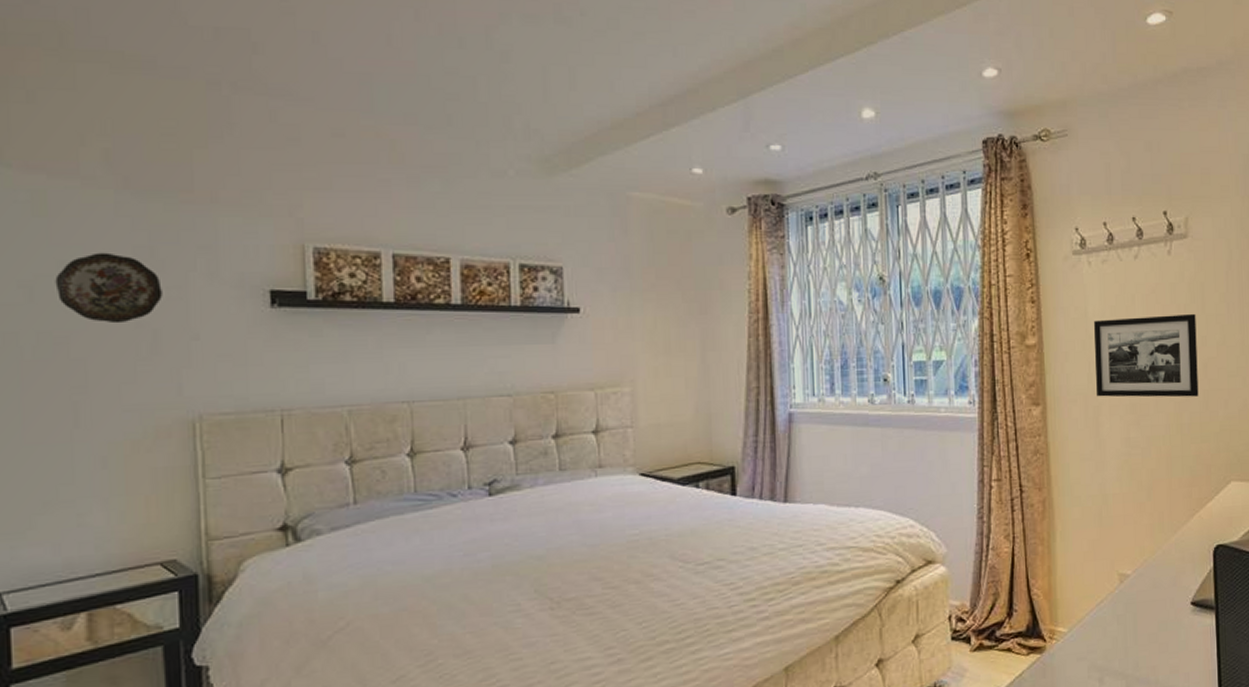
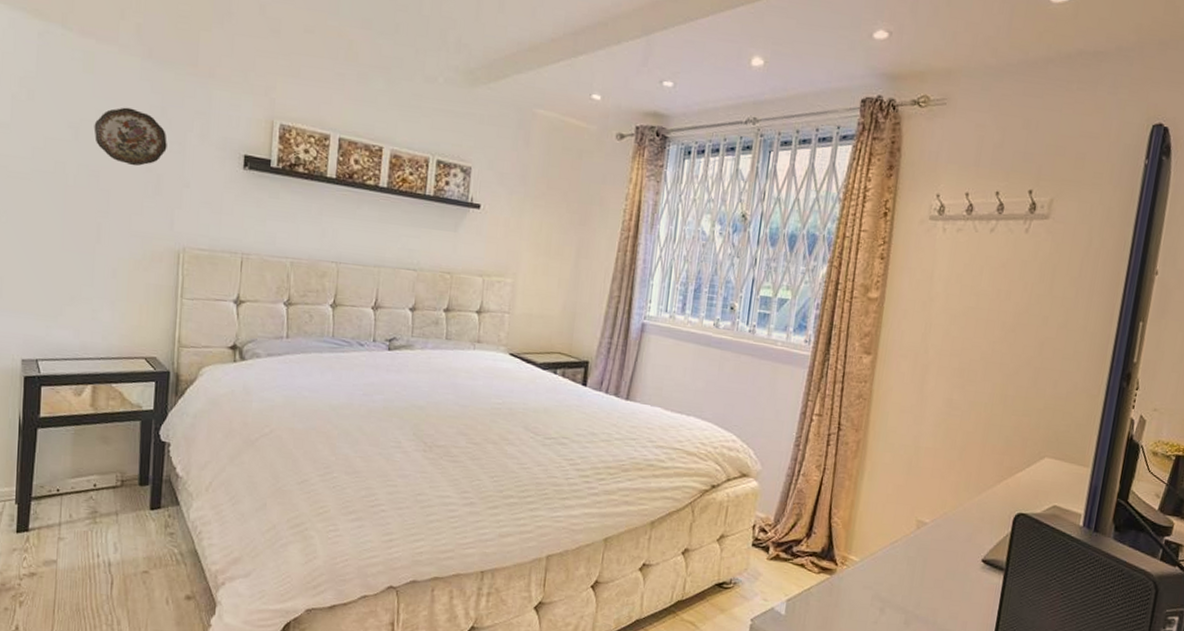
picture frame: present [1094,314,1199,397] -> none [927,284,1042,372]

